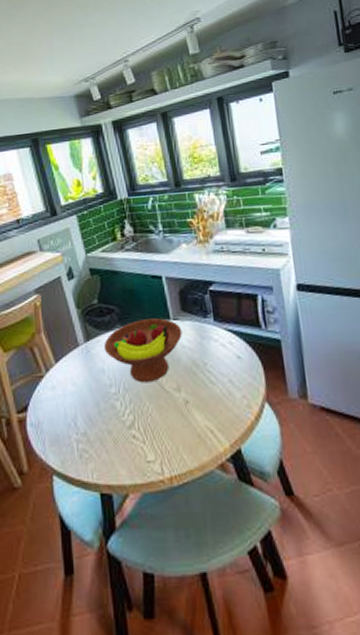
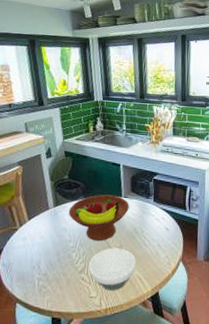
bowl: none [138,390,203,451] -> present [88,248,136,291]

